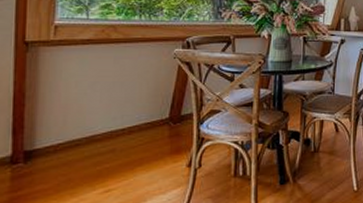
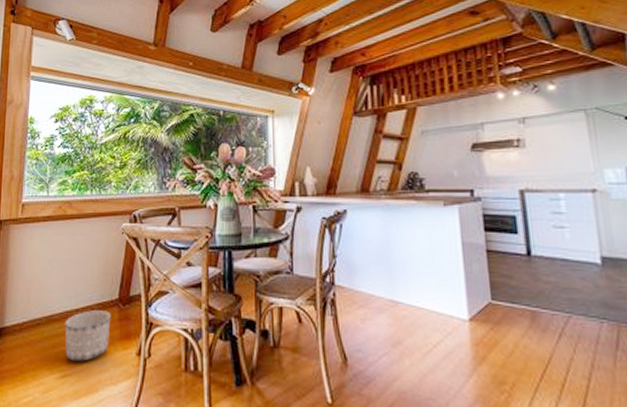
planter: none [108,129,161,177] -> present [64,310,111,362]

